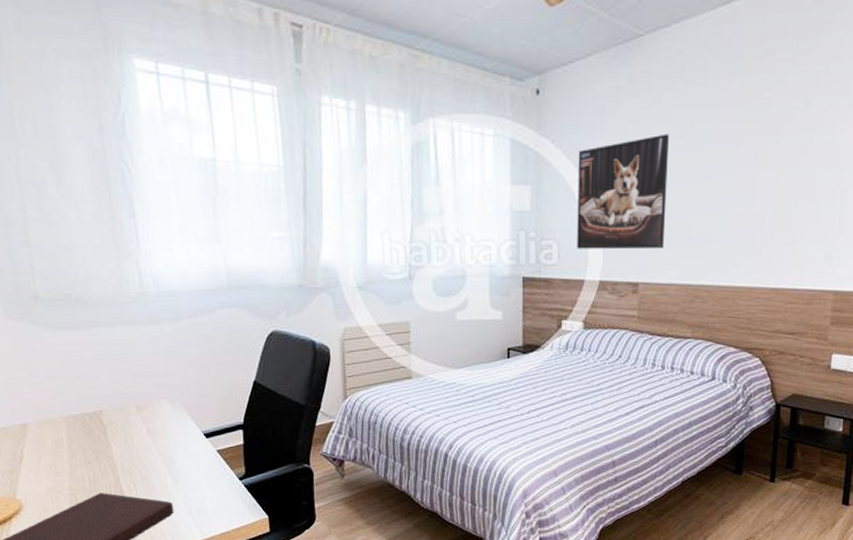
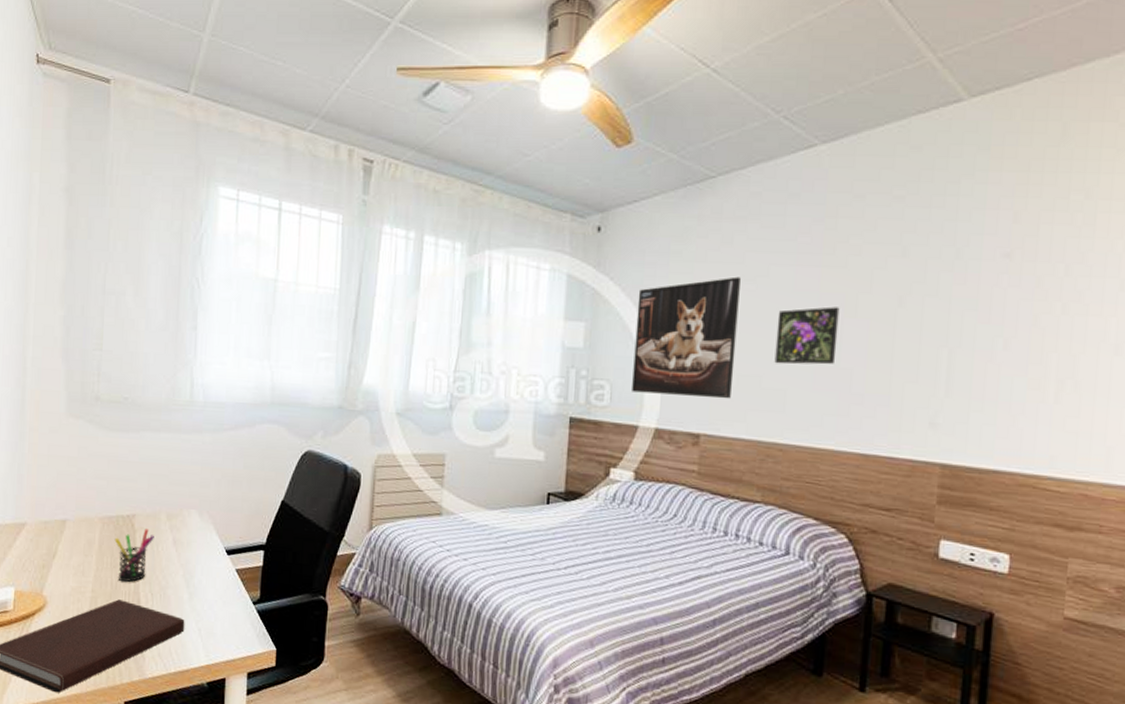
pen holder: none [84,423,127,476] -> present [114,529,154,583]
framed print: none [700,158,754,214] -> present [774,306,840,365]

